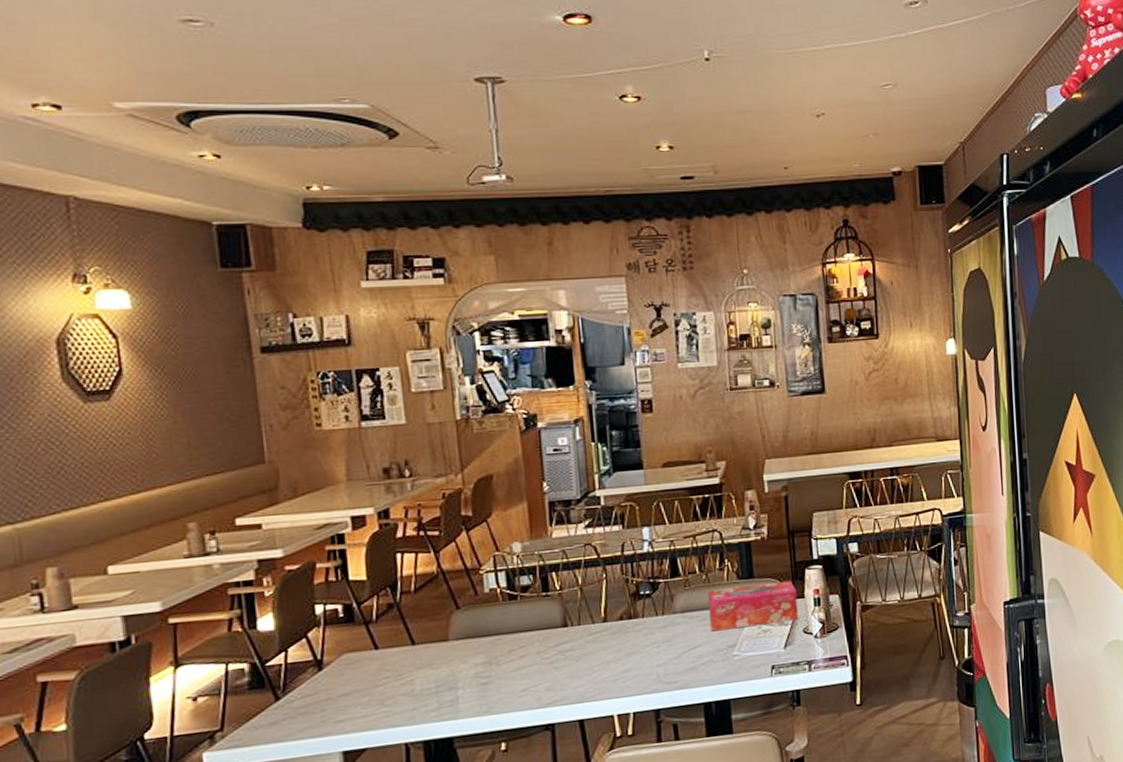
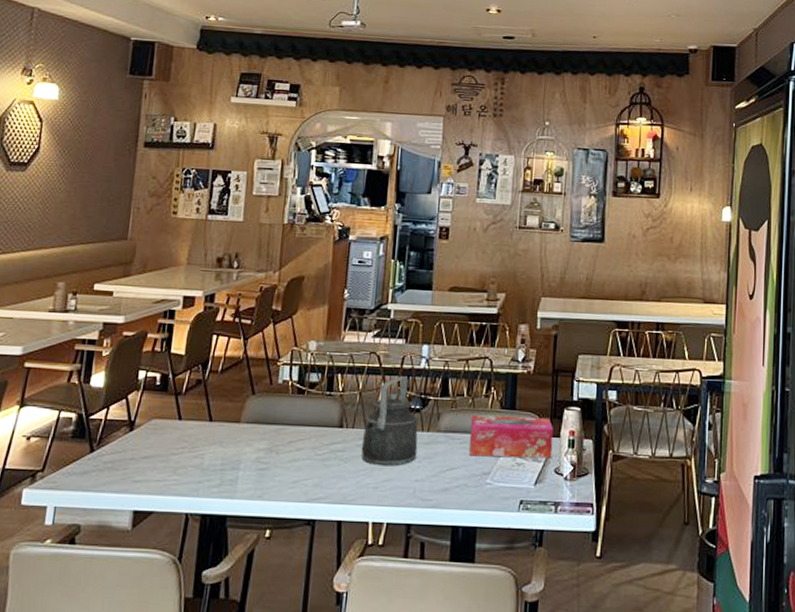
kettle: none [591,563,655,658] -> present [361,376,418,466]

